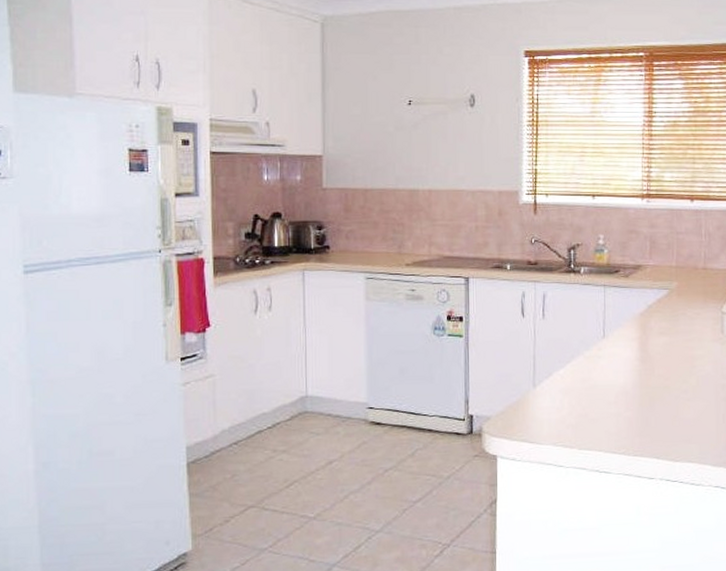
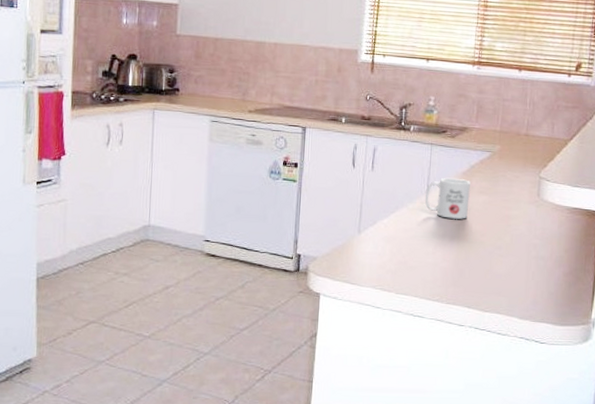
mug: none [602,320,650,365] -> present [425,177,470,220]

